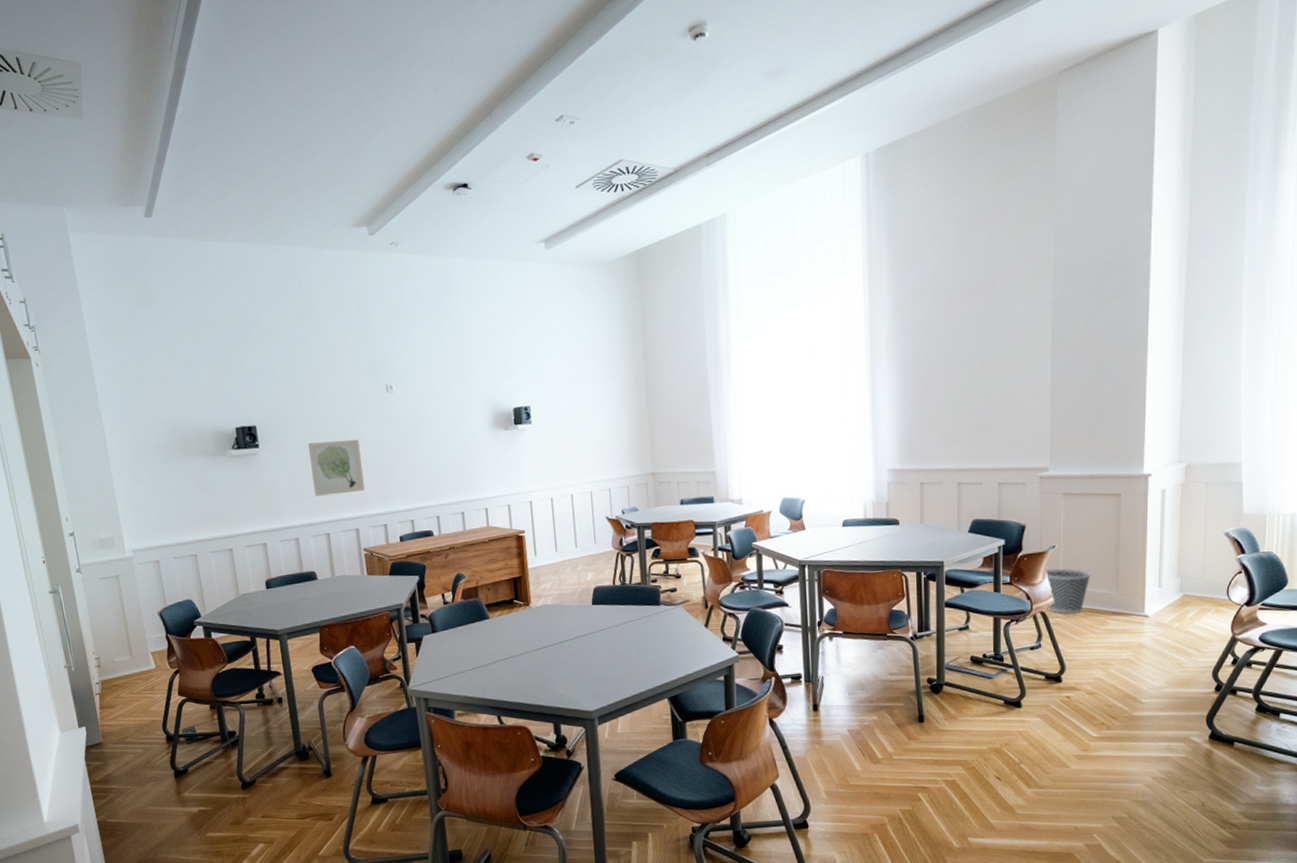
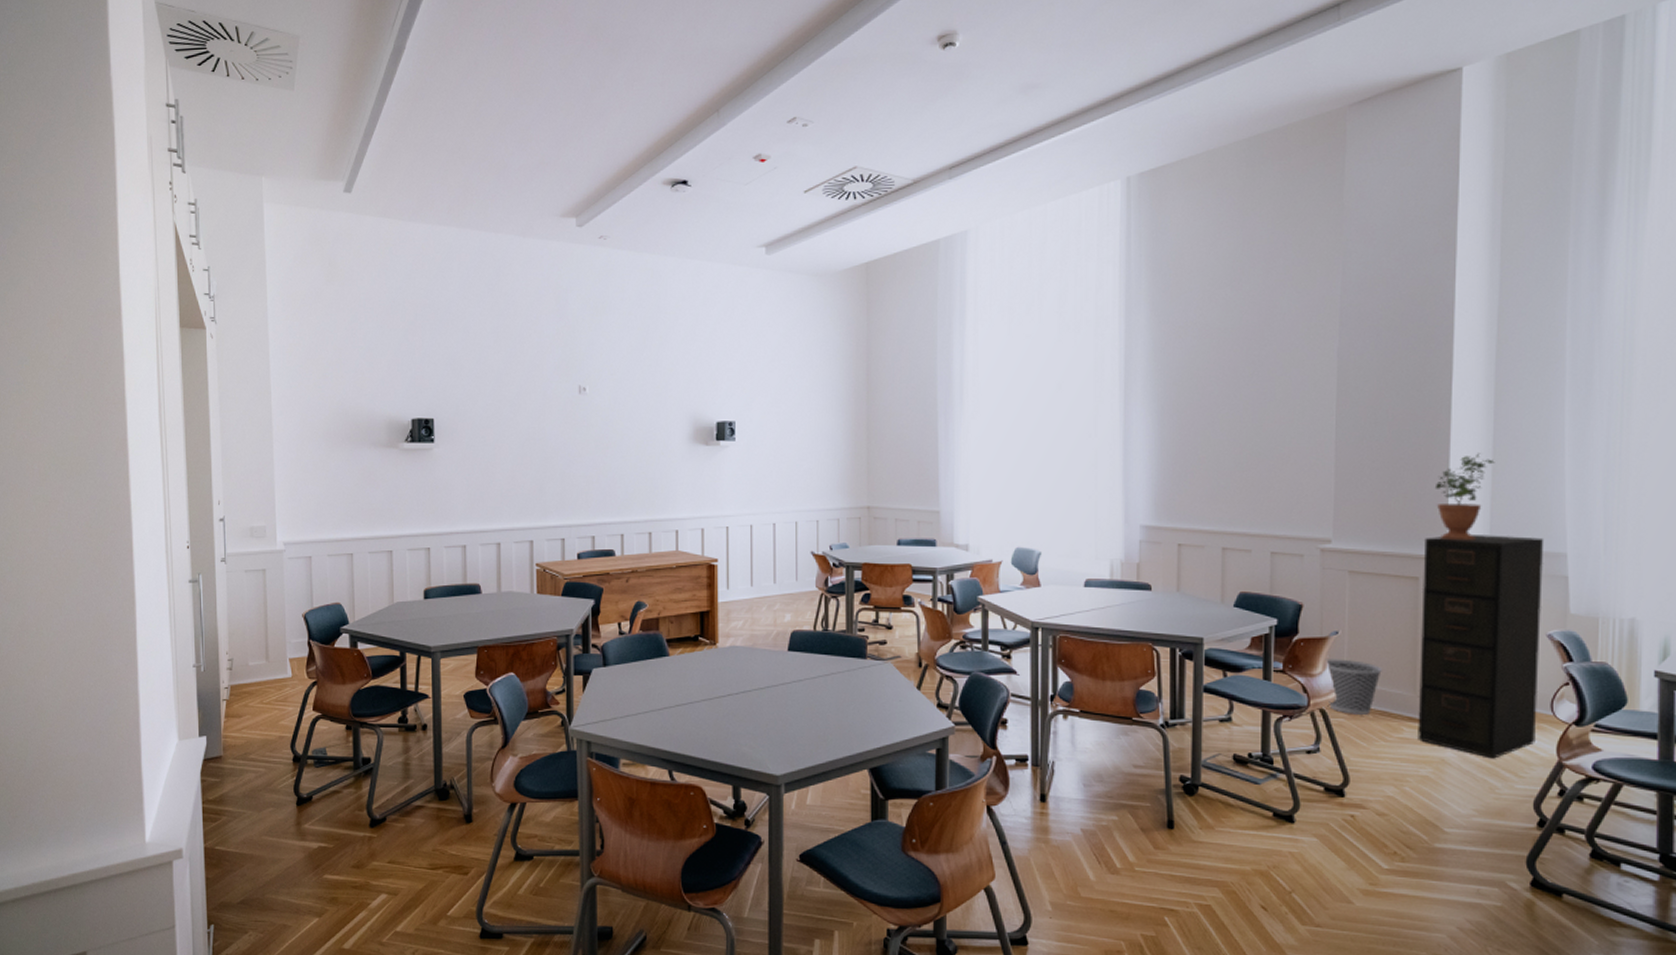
wall art: present [307,439,365,496] -> none [487,442,544,501]
filing cabinet: none [1120,451,1224,640] -> present [1418,535,1544,759]
potted plant: none [1134,382,1184,460] -> present [1434,453,1495,541]

